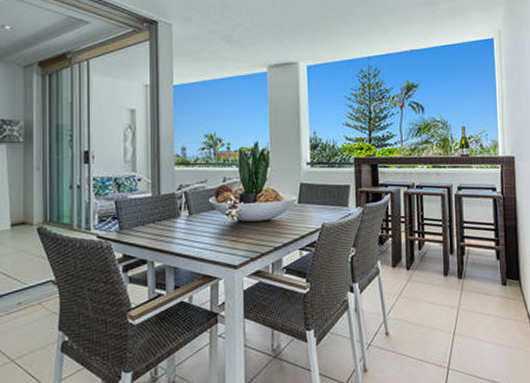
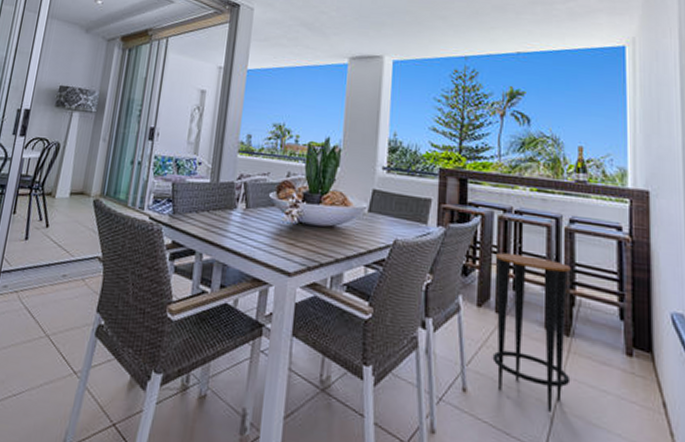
side table: none [403,221,464,338] -> present [492,252,571,412]

